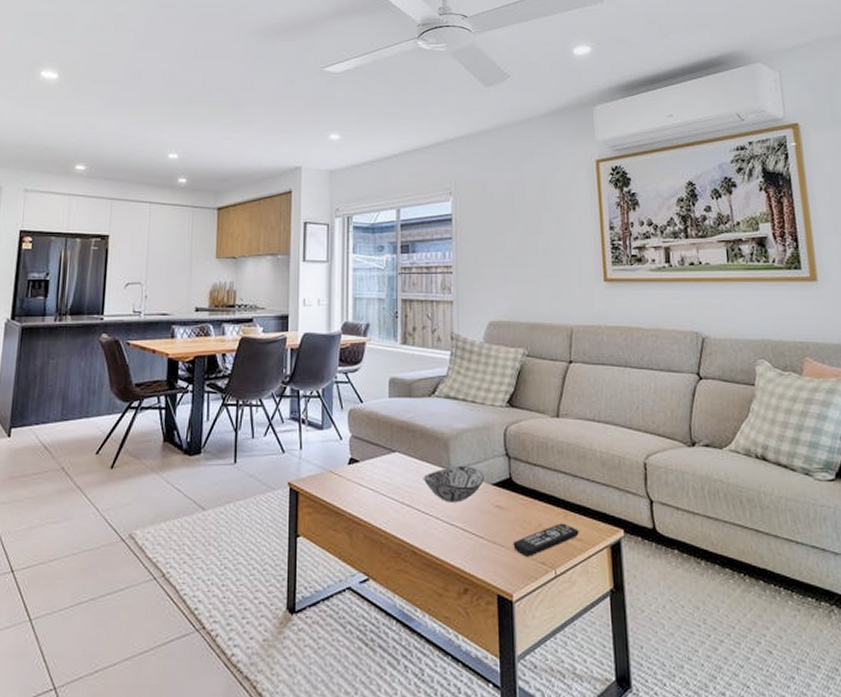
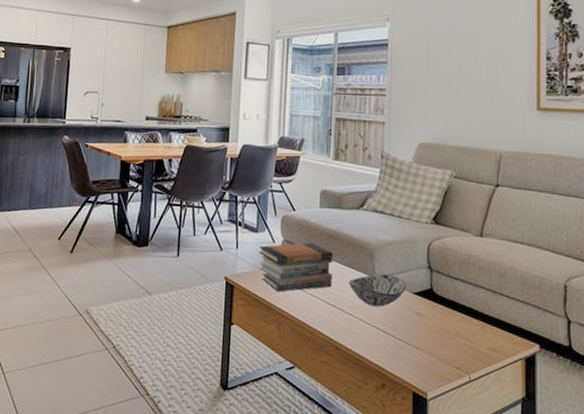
book stack: none [325,436,406,495] -> present [259,242,333,292]
remote control: present [513,523,579,557] -> none [430,333,495,362]

